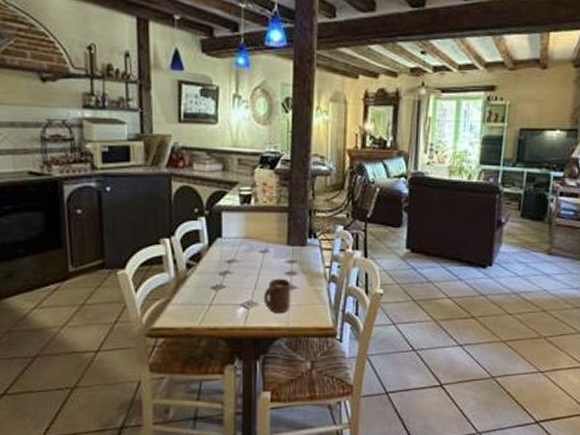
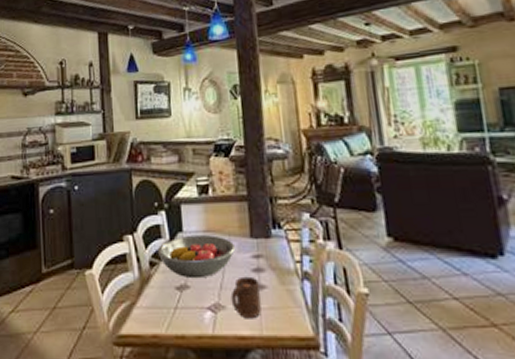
fruit bowl: none [195,240,273,280] -> present [157,234,236,279]

